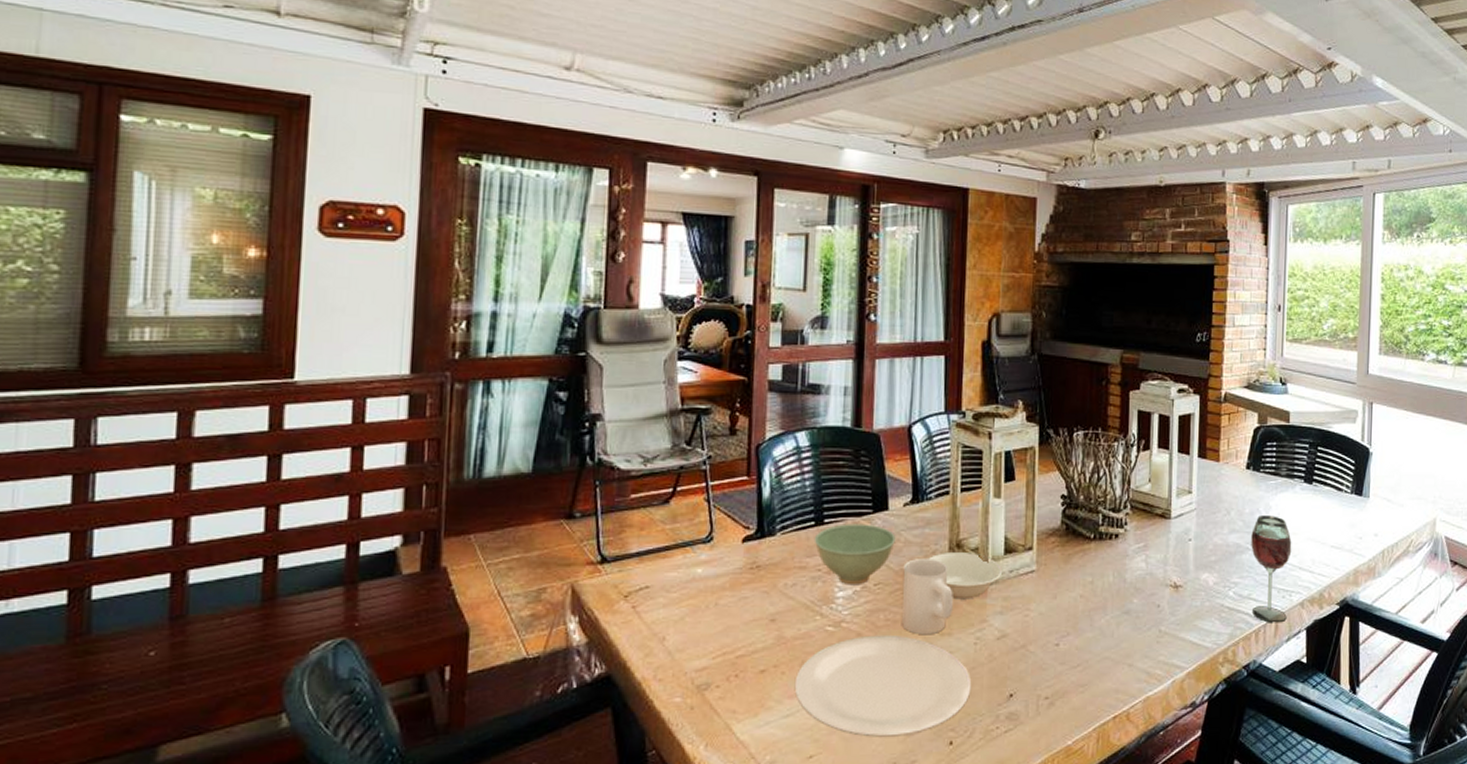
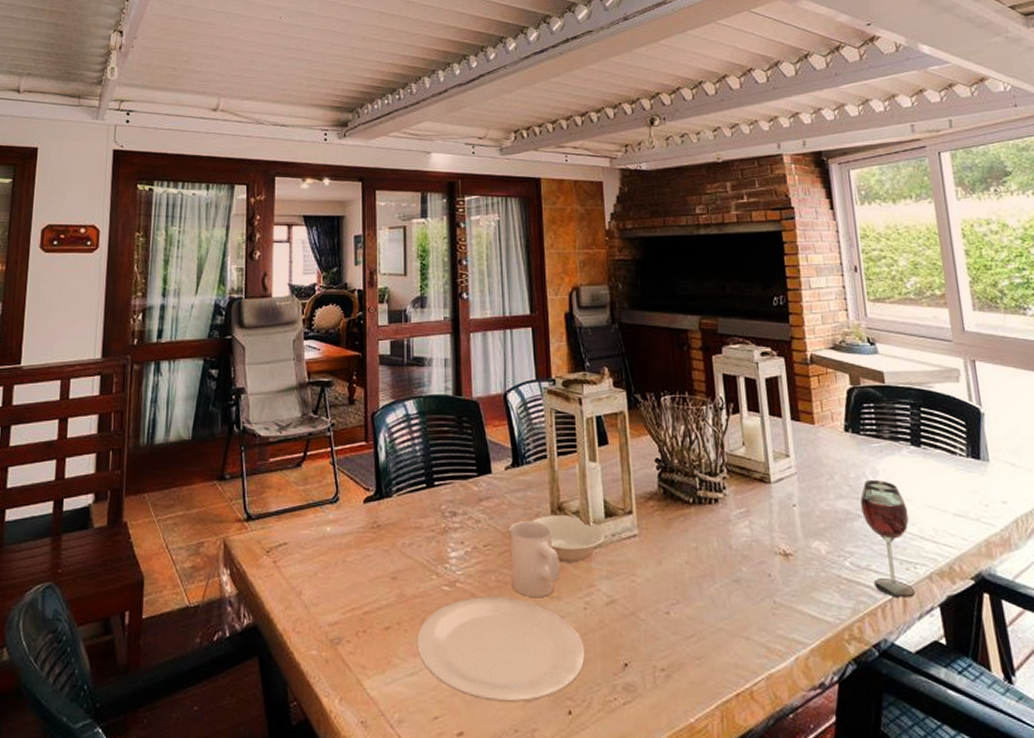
bowl: present [814,524,896,586] -> none [426,486,500,546]

